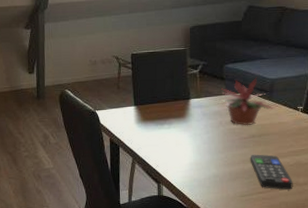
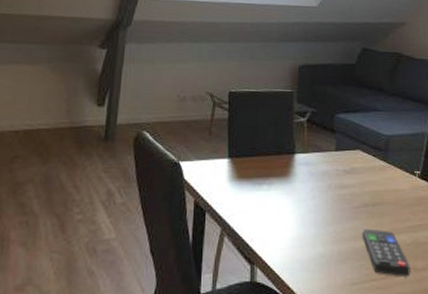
potted plant: present [220,77,275,126] -> none [329,132,390,192]

